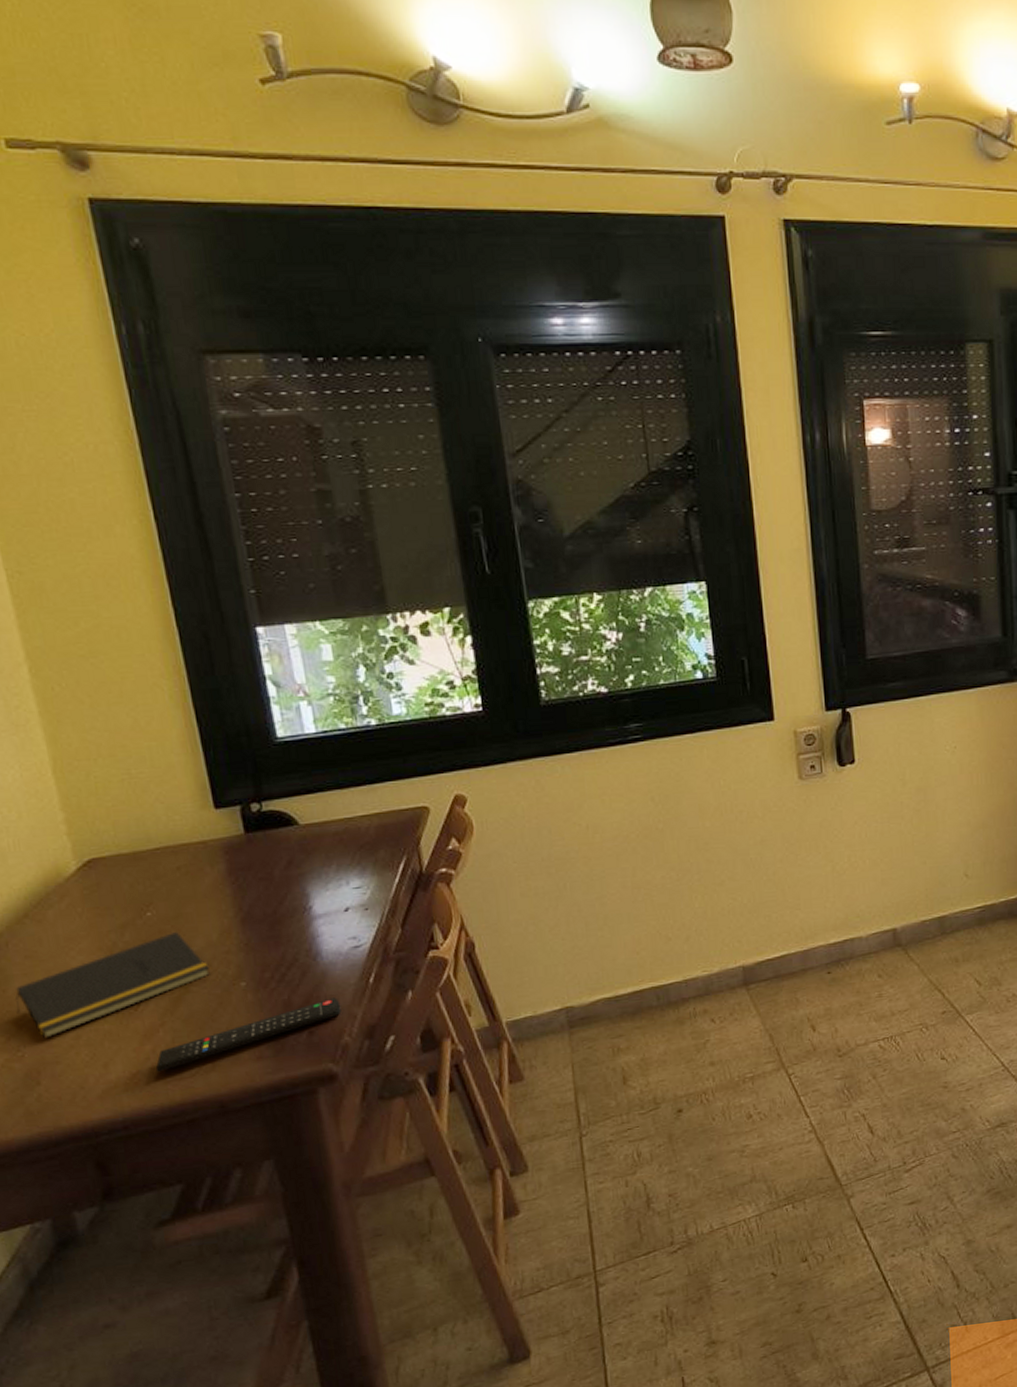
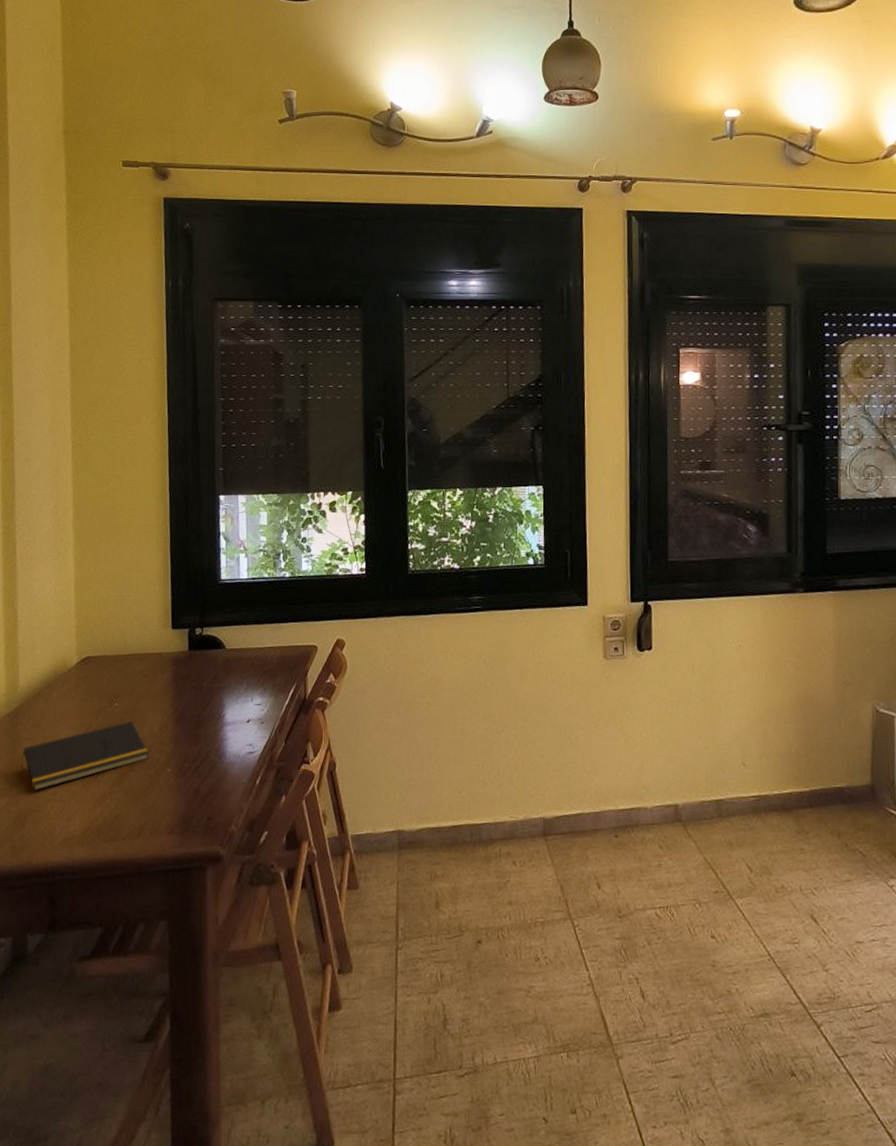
remote control: present [156,997,342,1073] -> none [101,791,233,832]

